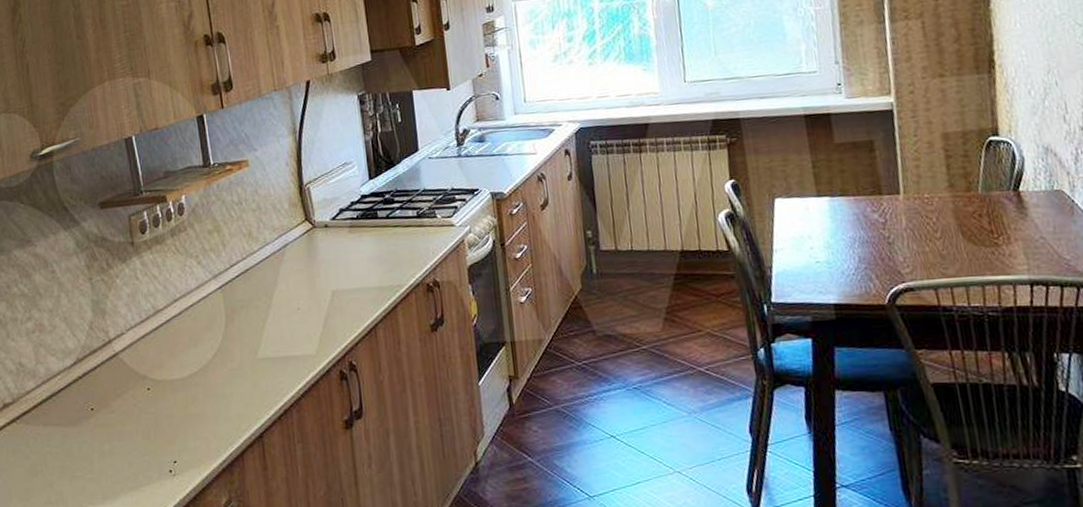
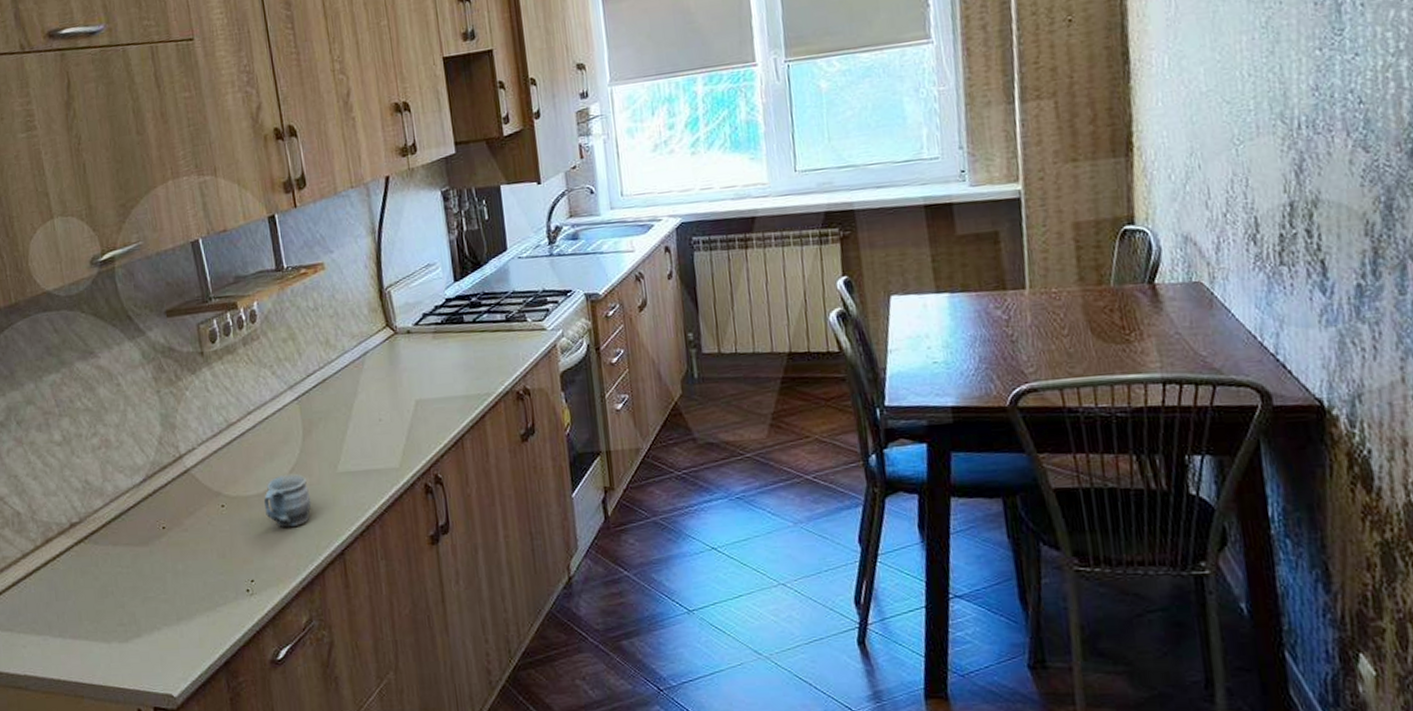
mug: none [188,358,233,411] -> present [264,473,312,528]

